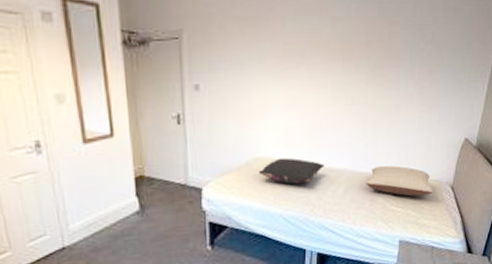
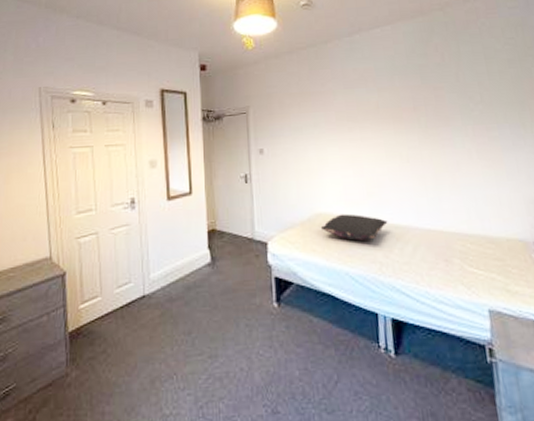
pillow: present [366,165,434,197] -> none [436,223,520,258]

